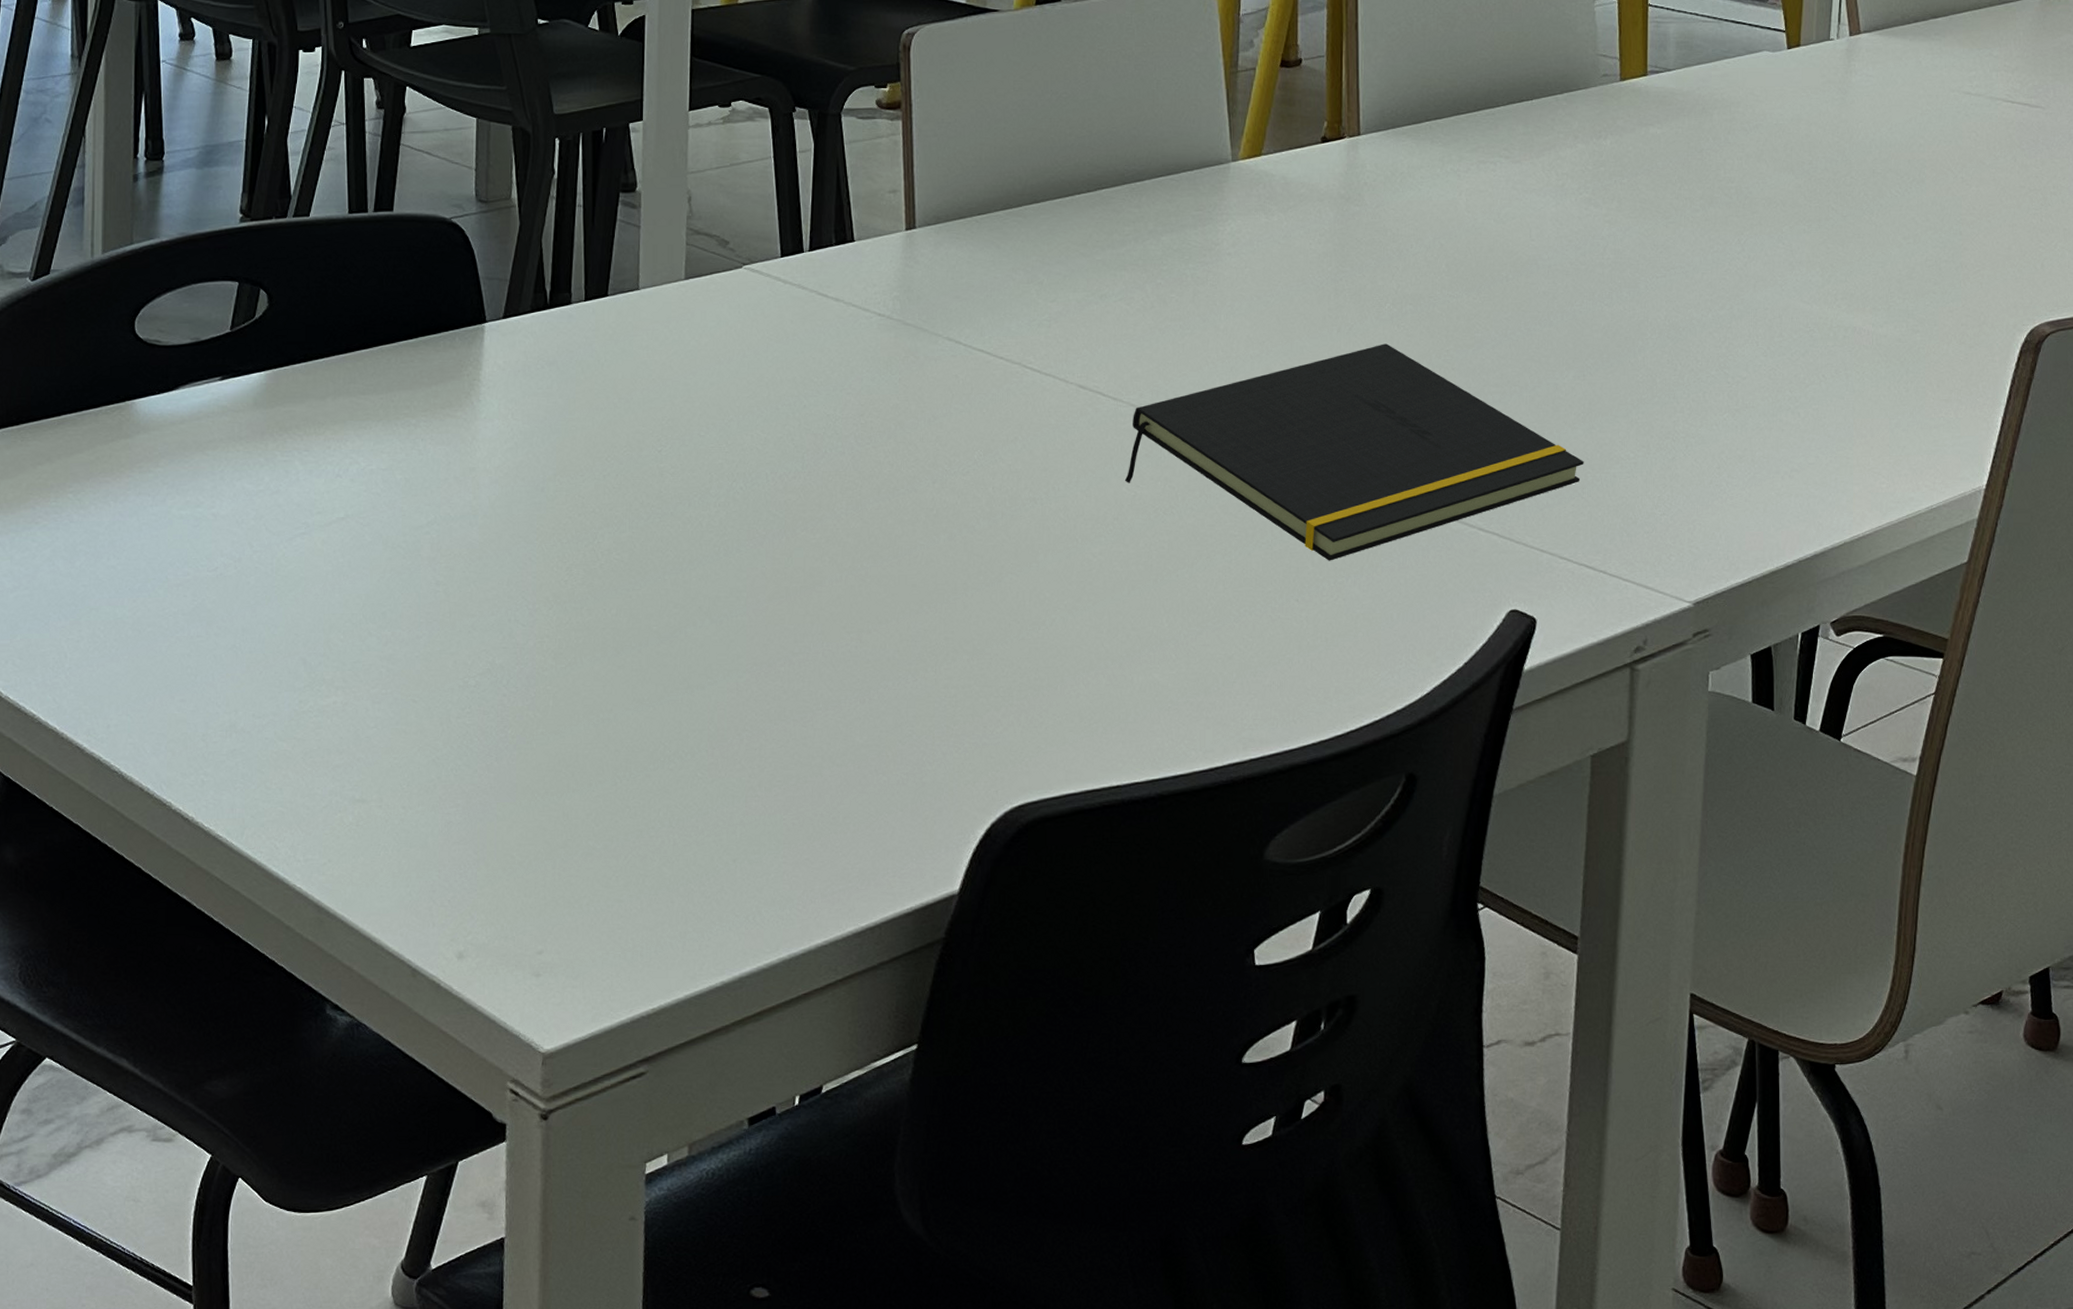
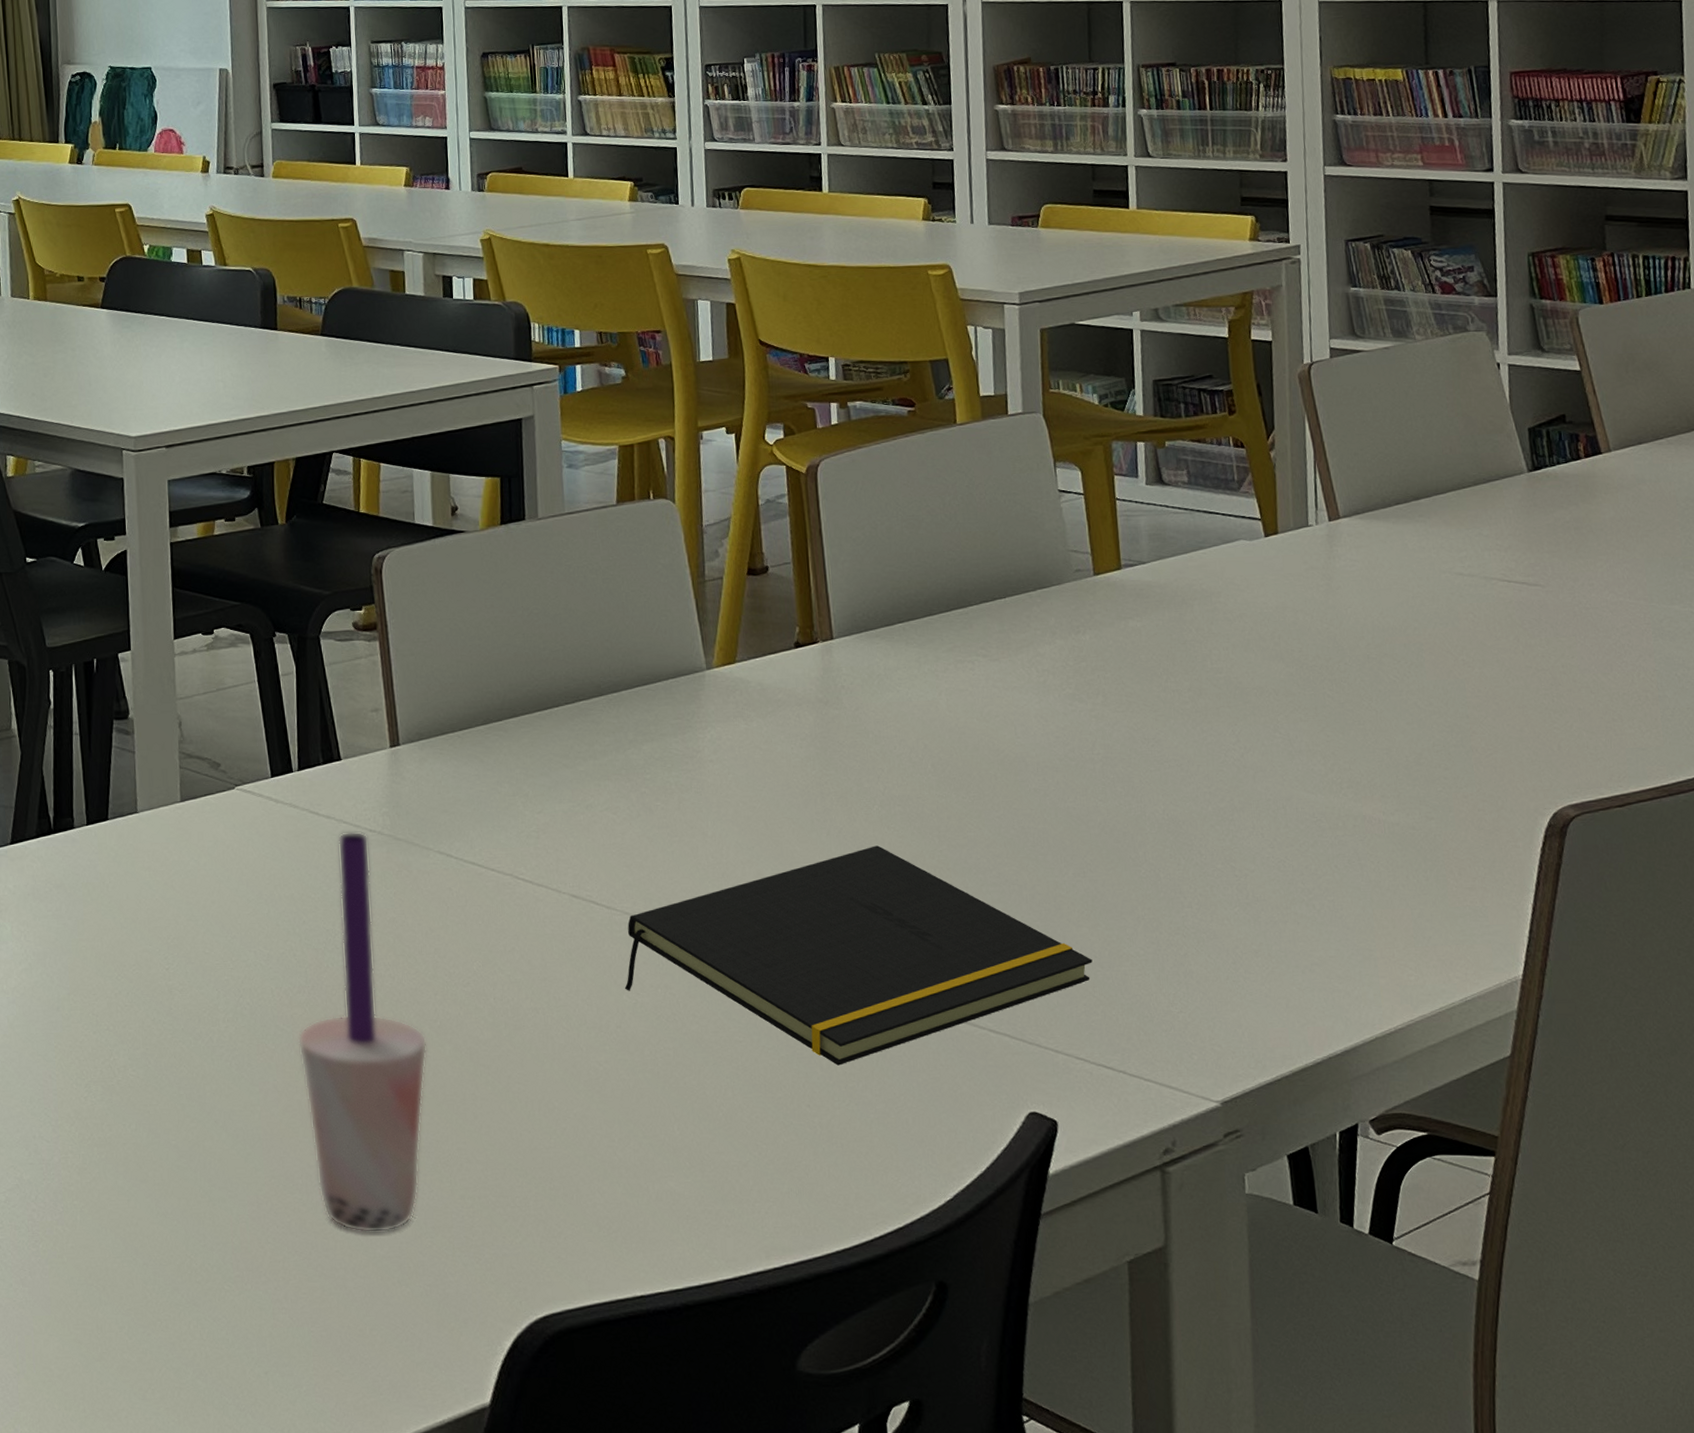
beverage cup: none [789,315,922,722] -> present [297,831,428,1233]

